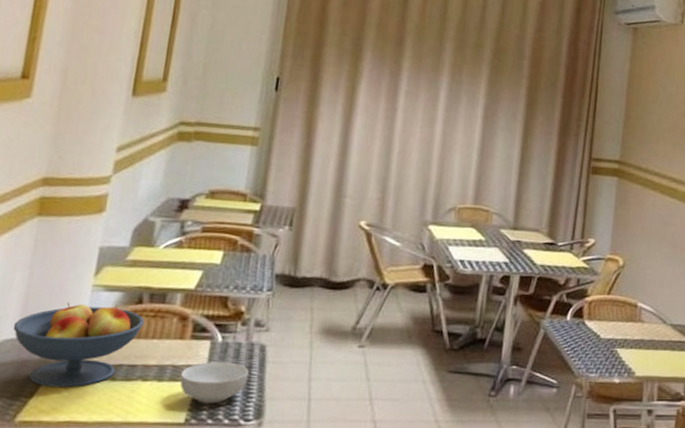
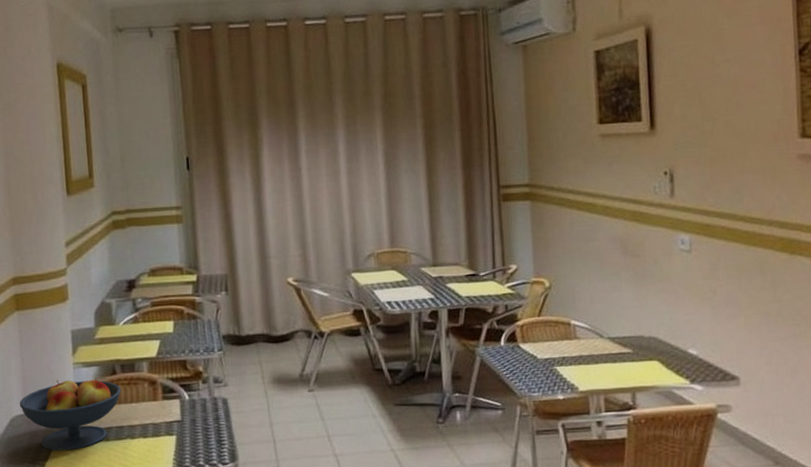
cereal bowl: present [180,361,249,404] -> none [161,416,218,453]

